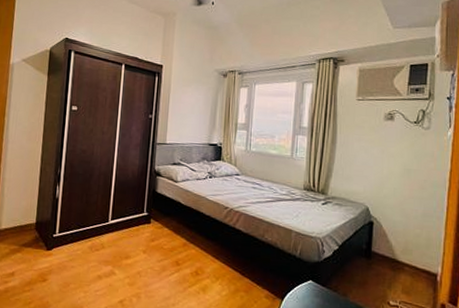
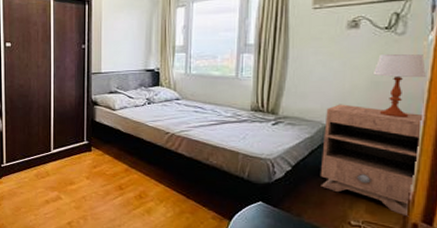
nightstand: none [363,188,448,297] -> present [320,104,425,217]
table lamp: none [406,144,447,204] -> present [374,53,426,119]

